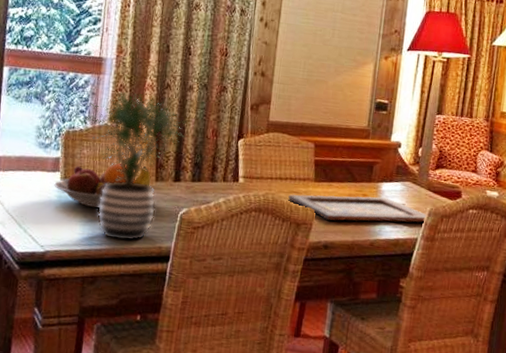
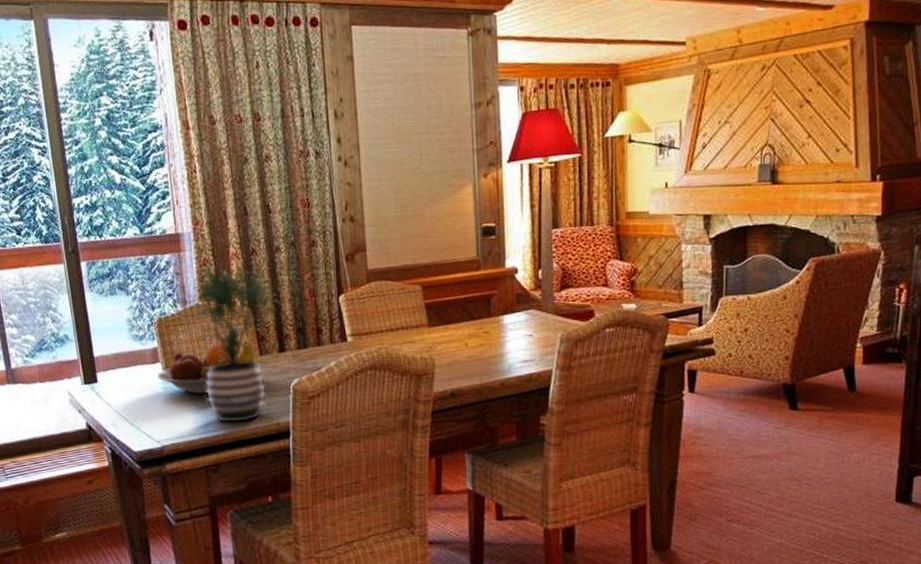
religious icon: present [288,194,427,223] -> none [403,331,559,366]

